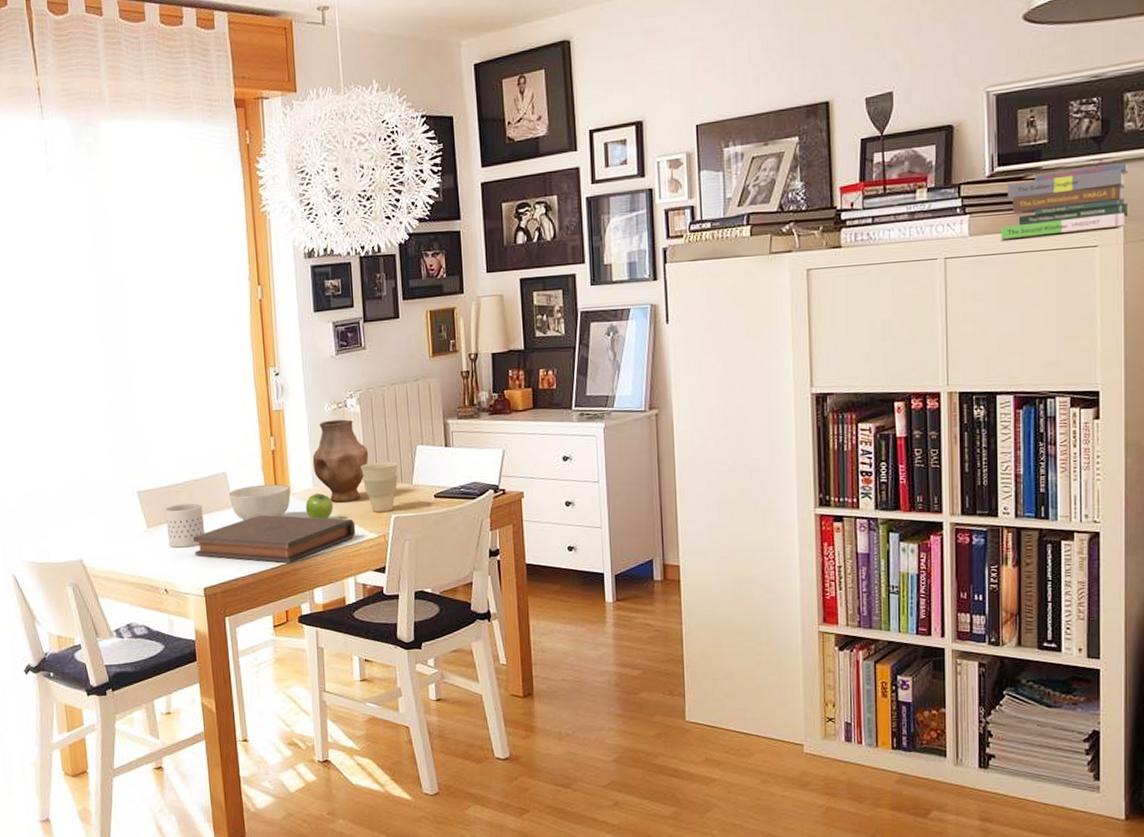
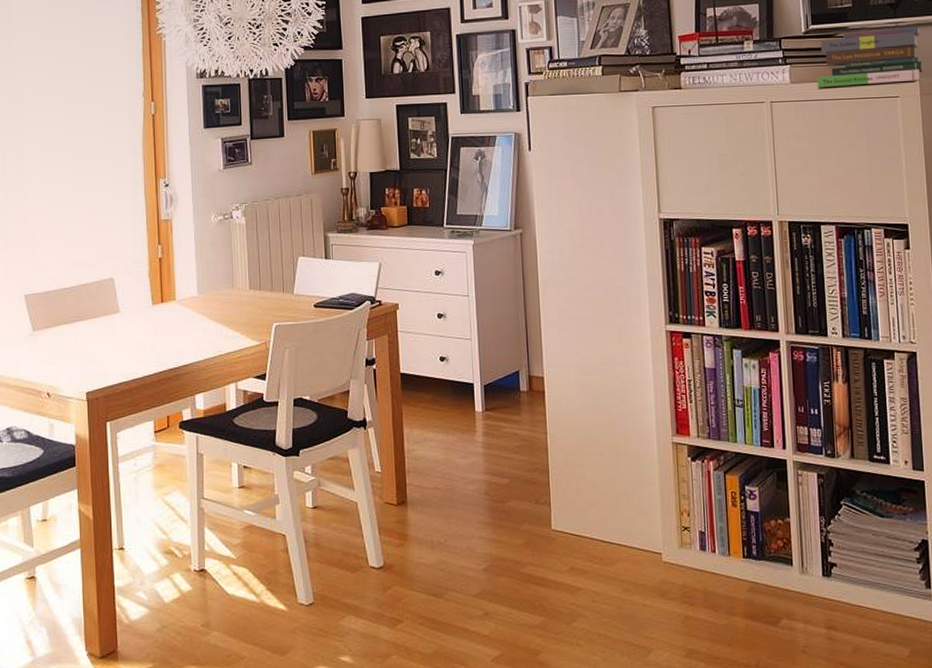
mug: present [165,502,205,548] -> none [51,307,90,352]
book: present [192,514,356,563] -> none [77,320,238,369]
bowl: present [228,484,291,521] -> none [115,290,176,326]
fruit: present [305,493,334,520] -> none [190,301,218,327]
vase: present [312,419,369,503] -> none [198,230,253,310]
cup: present [361,461,398,513] -> none [244,271,280,321]

